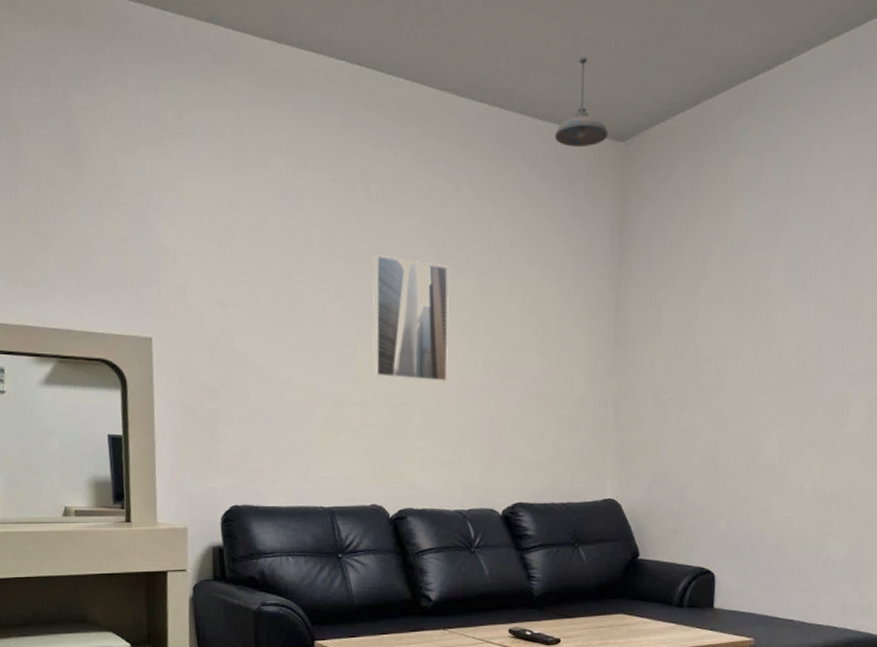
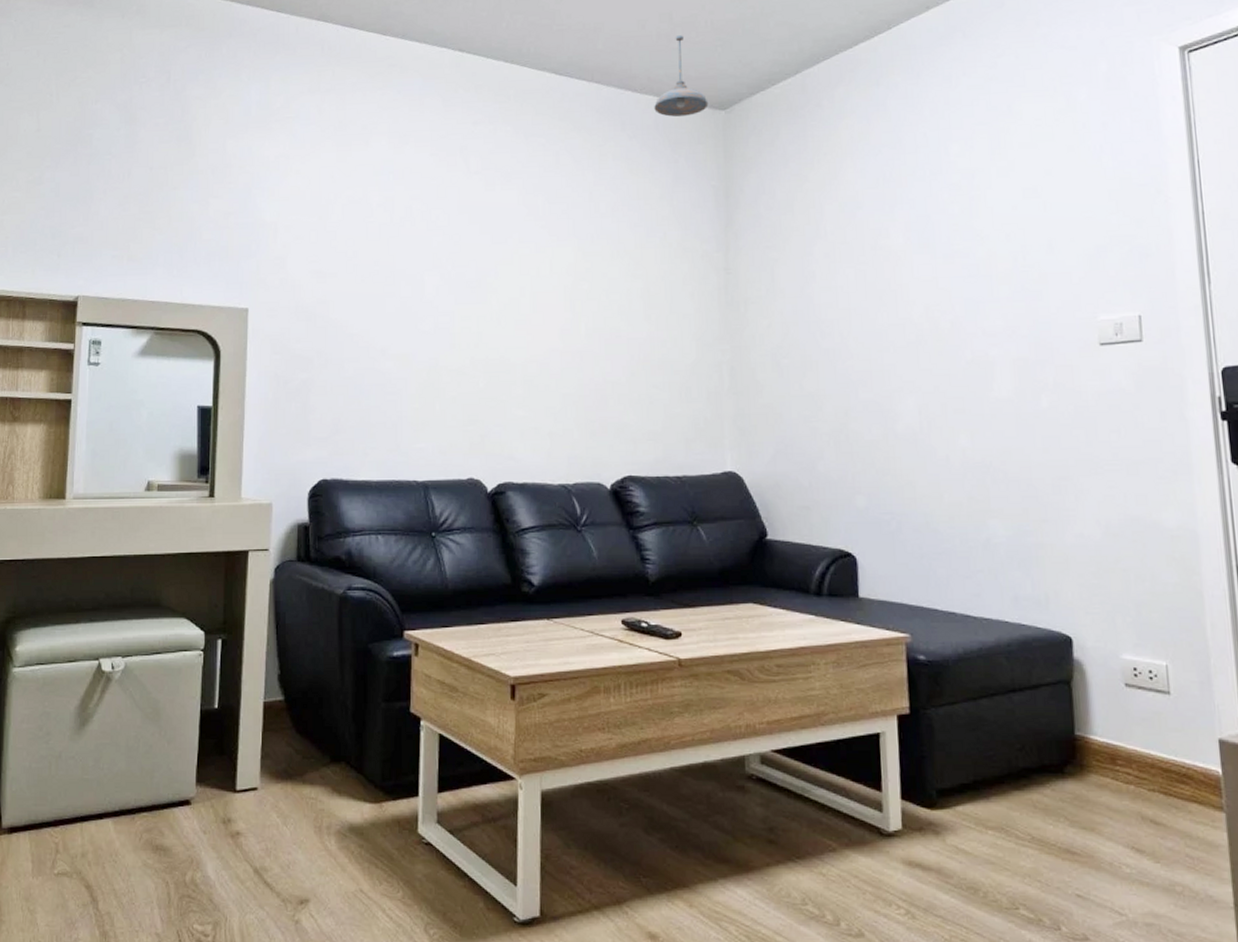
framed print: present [372,255,449,383] -> none [470,224,550,349]

